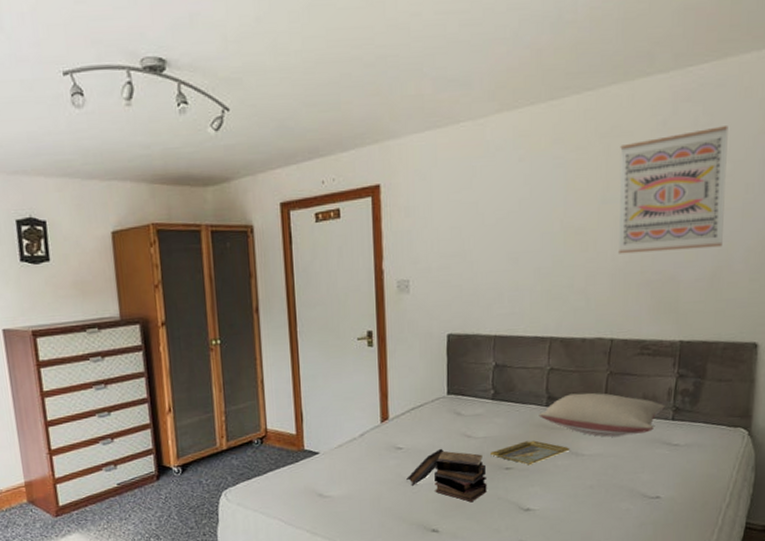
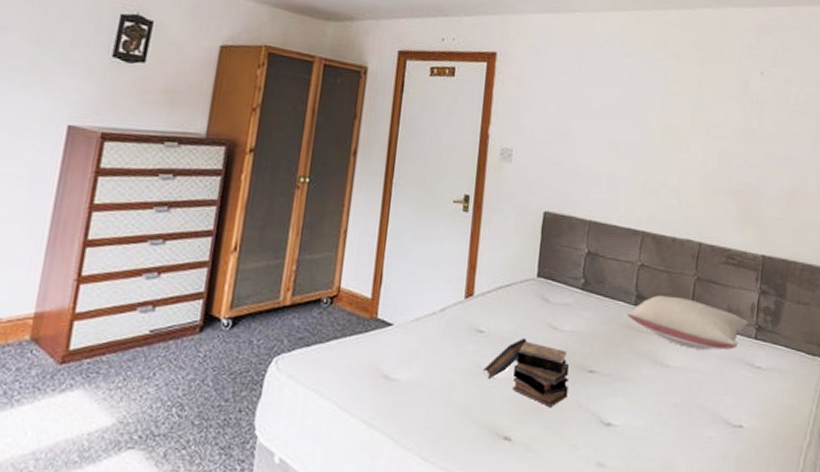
tray: present [490,440,570,466] -> none [575,342,656,371]
wall art: present [617,126,728,254] -> none [707,60,801,169]

